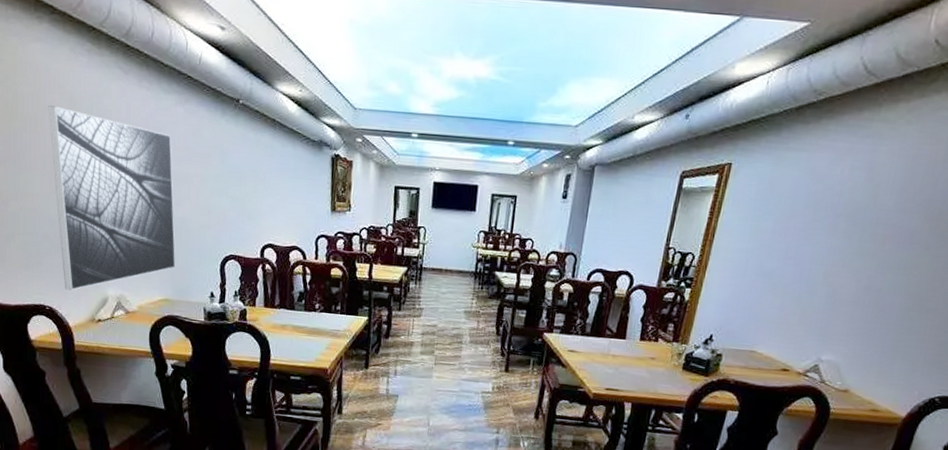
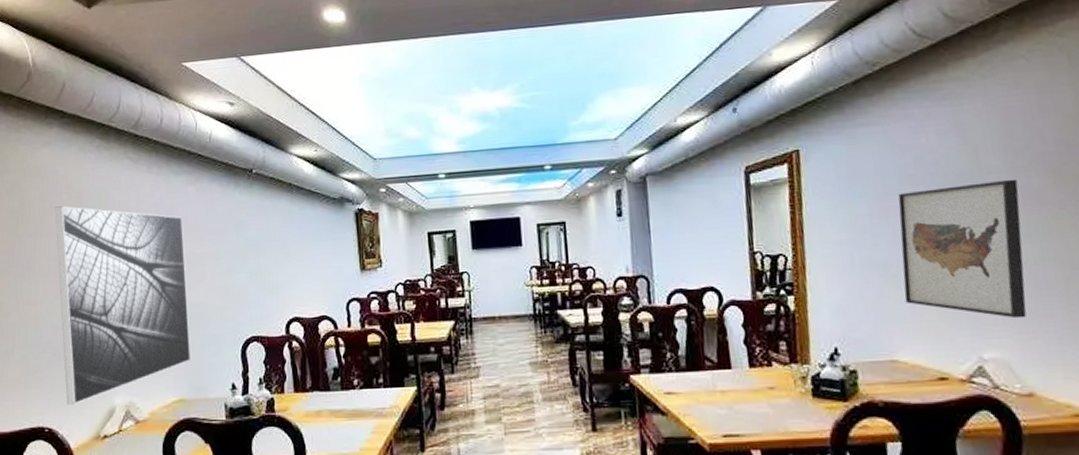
wall art: none [777,216,901,333] -> present [898,179,1027,319]

